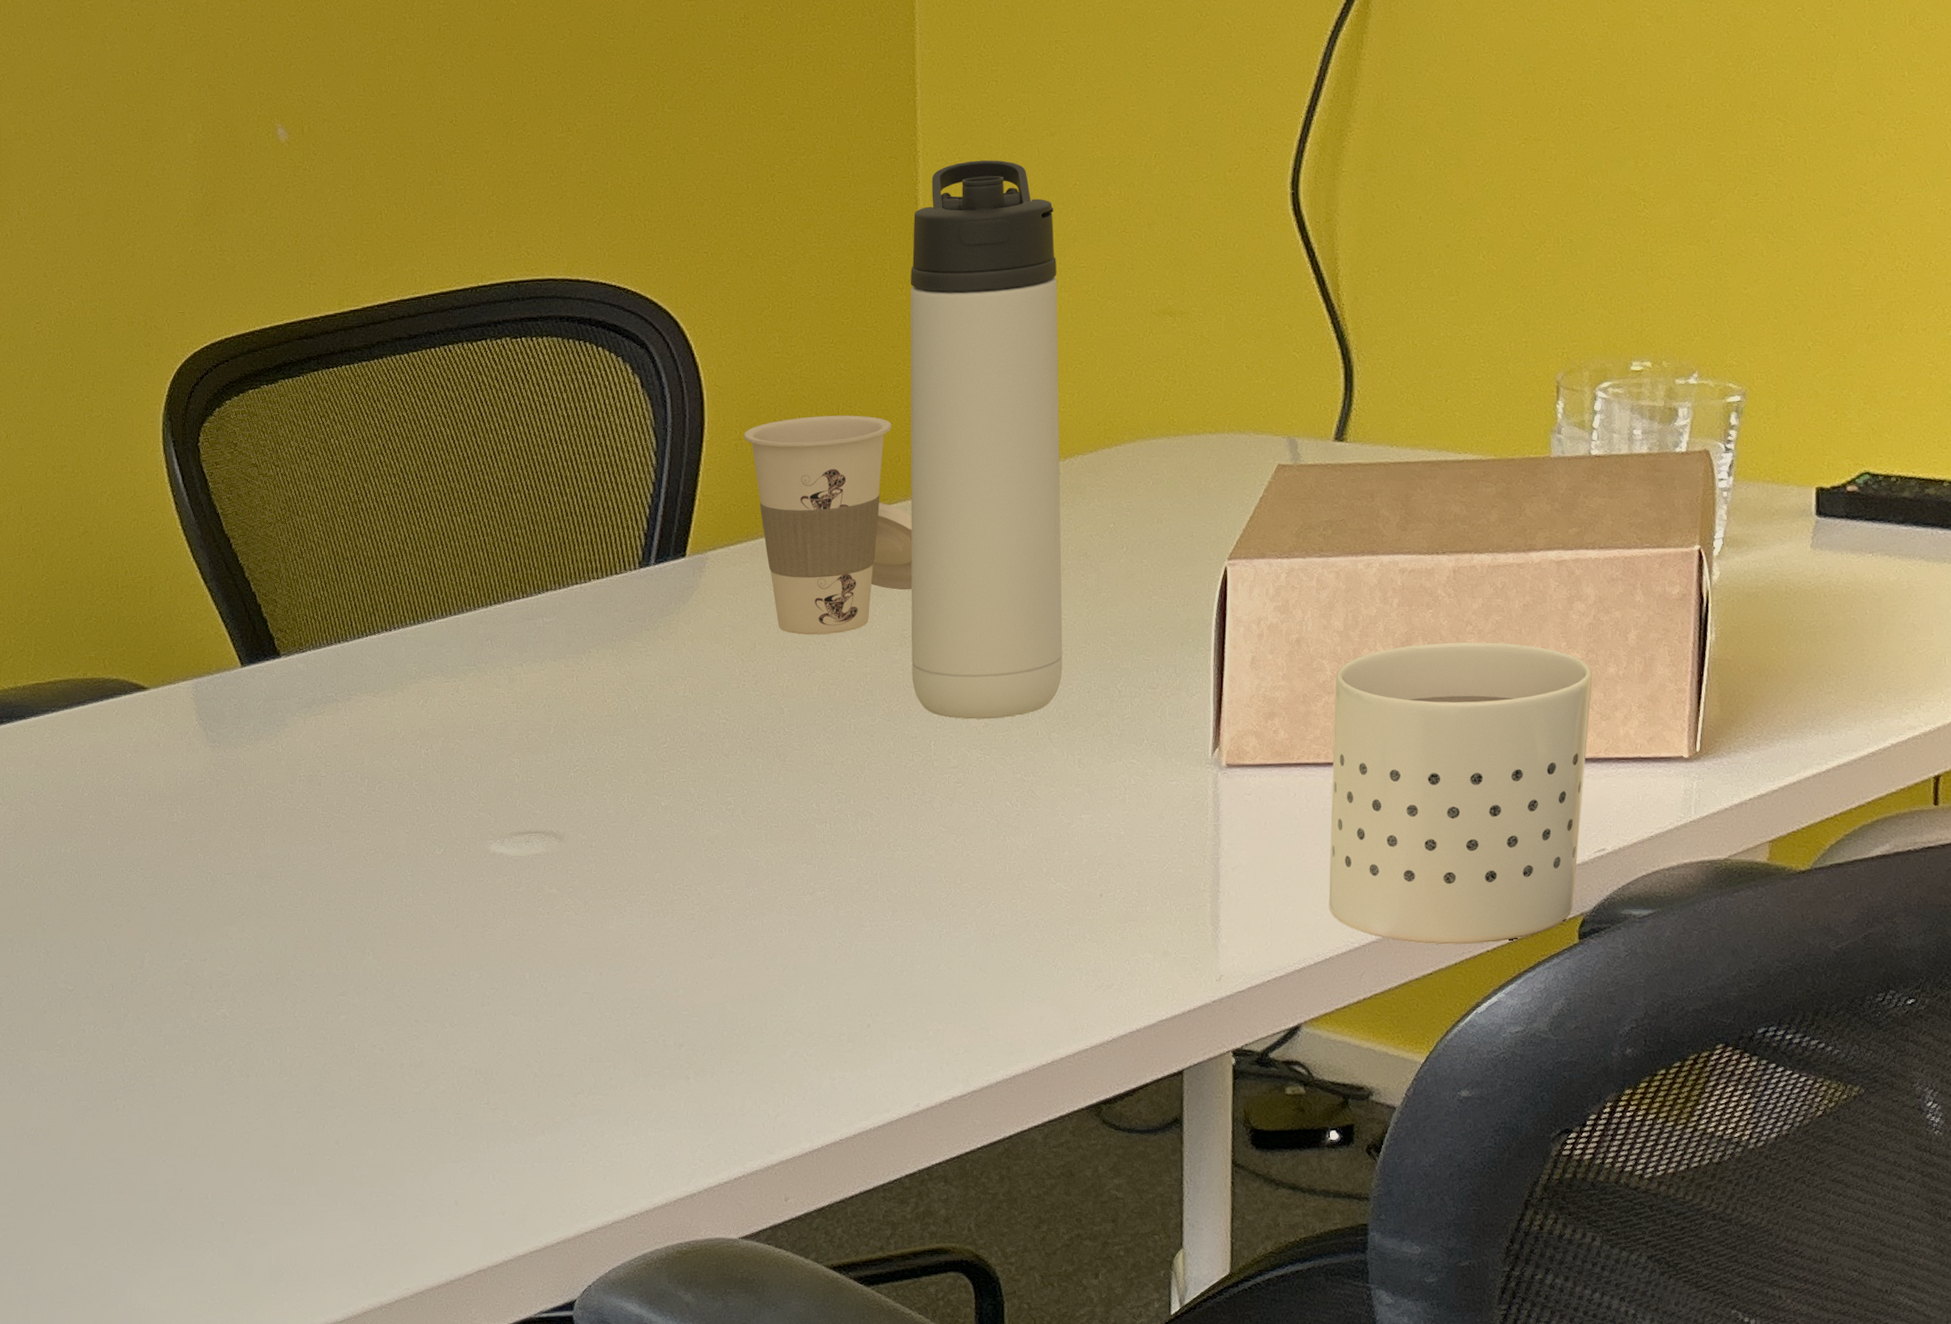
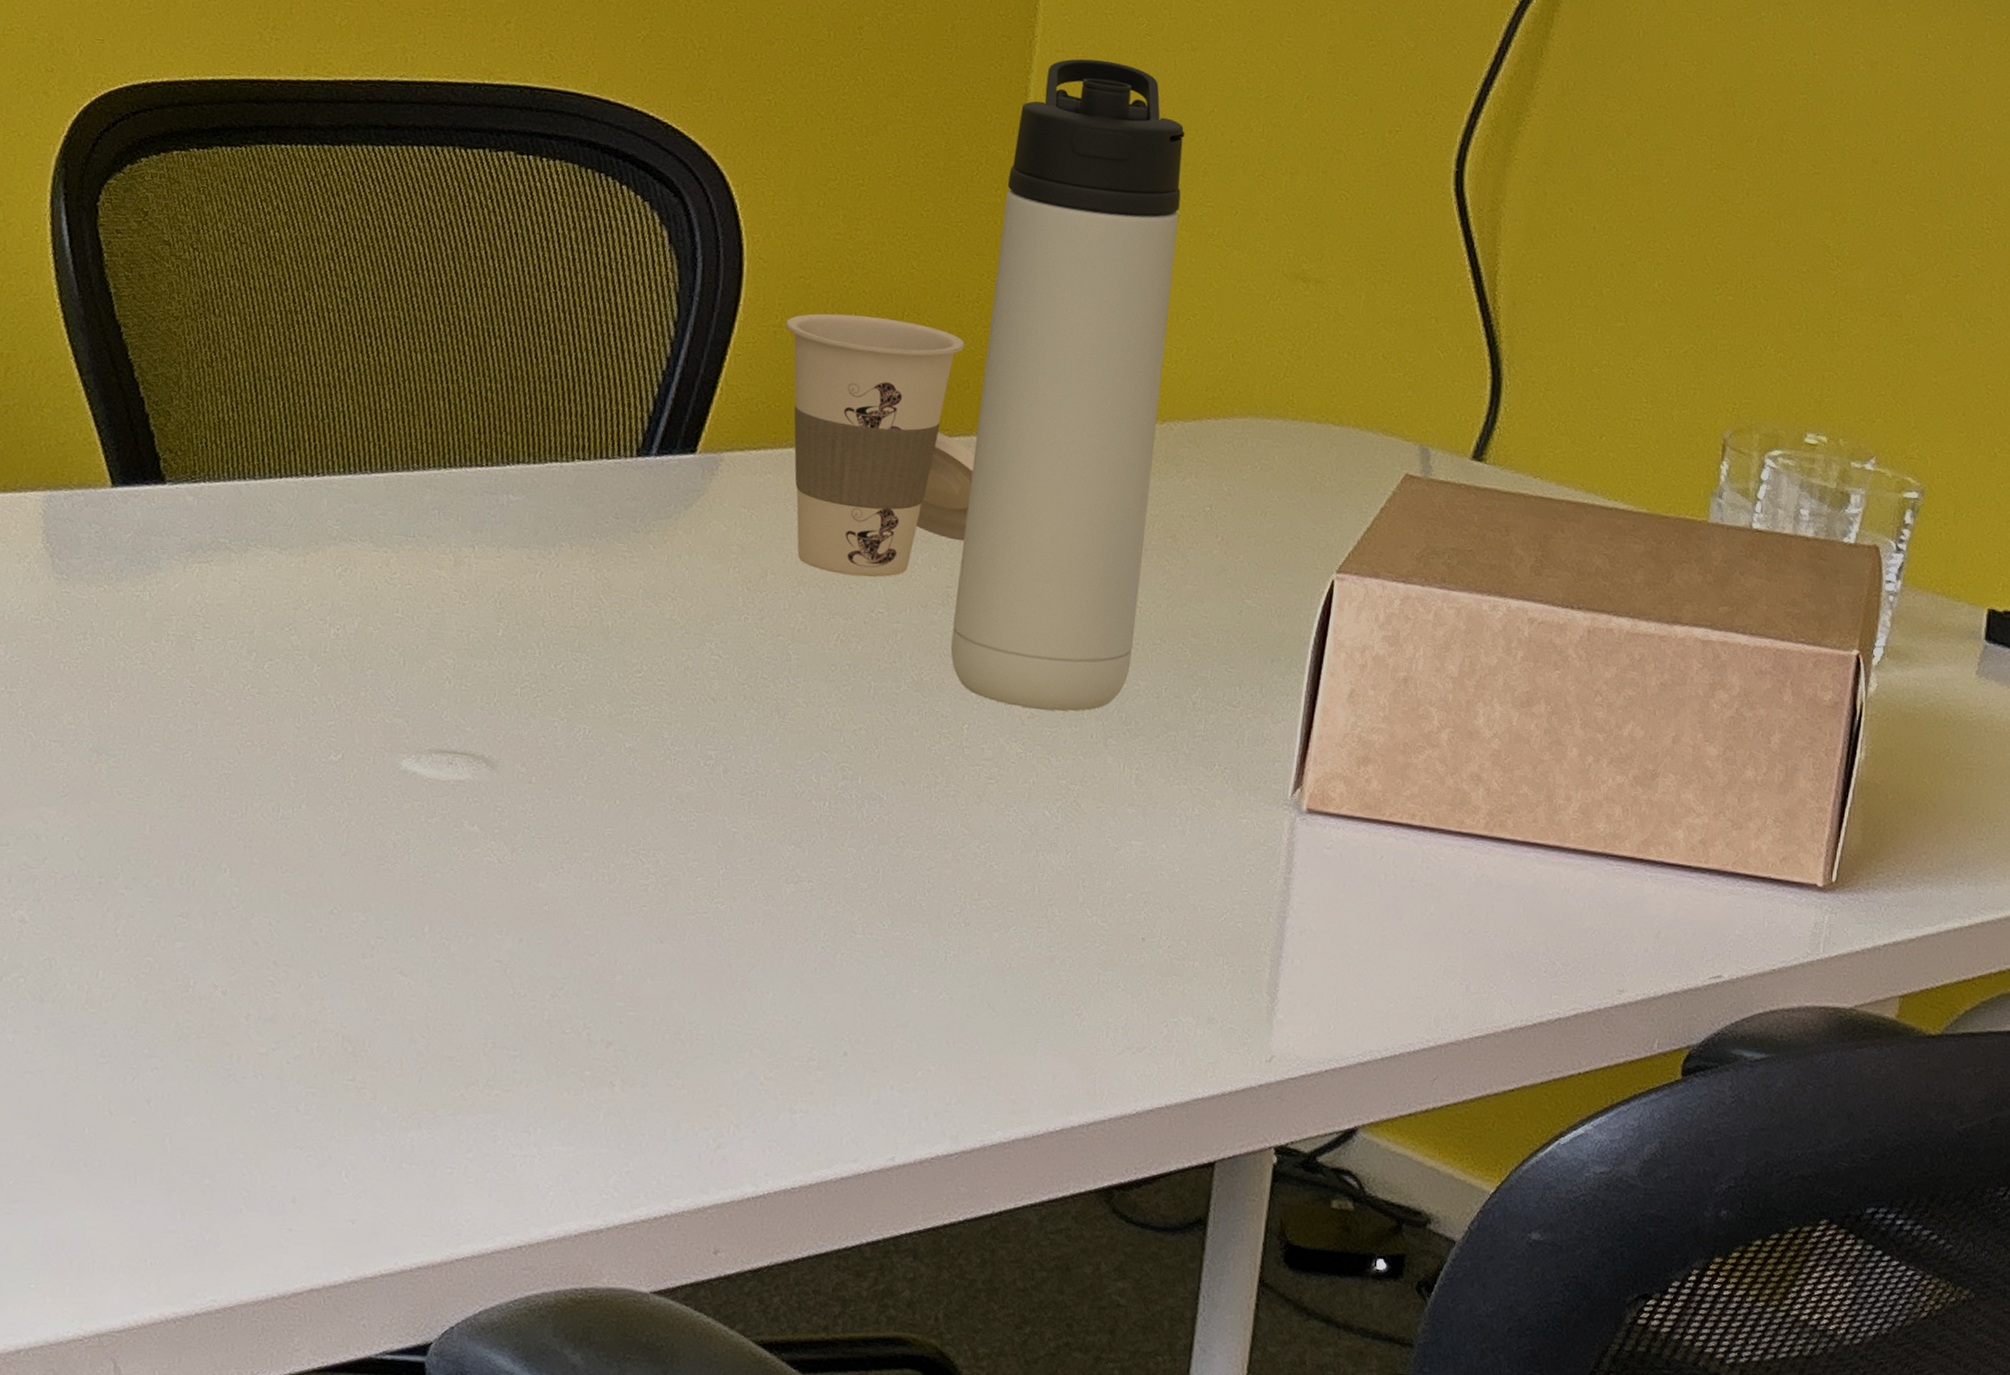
mug: present [1328,641,1593,945] -> none [1405,706,1728,1065]

